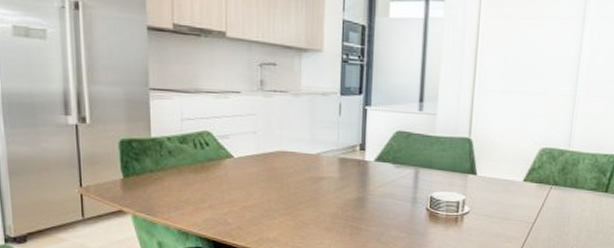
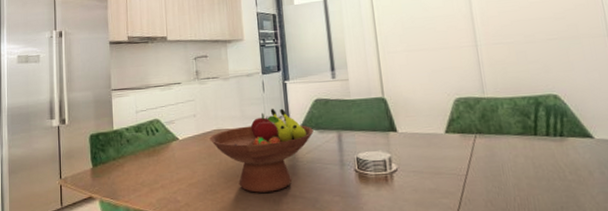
fruit bowl: none [271,136,390,223] -> present [210,108,314,193]

